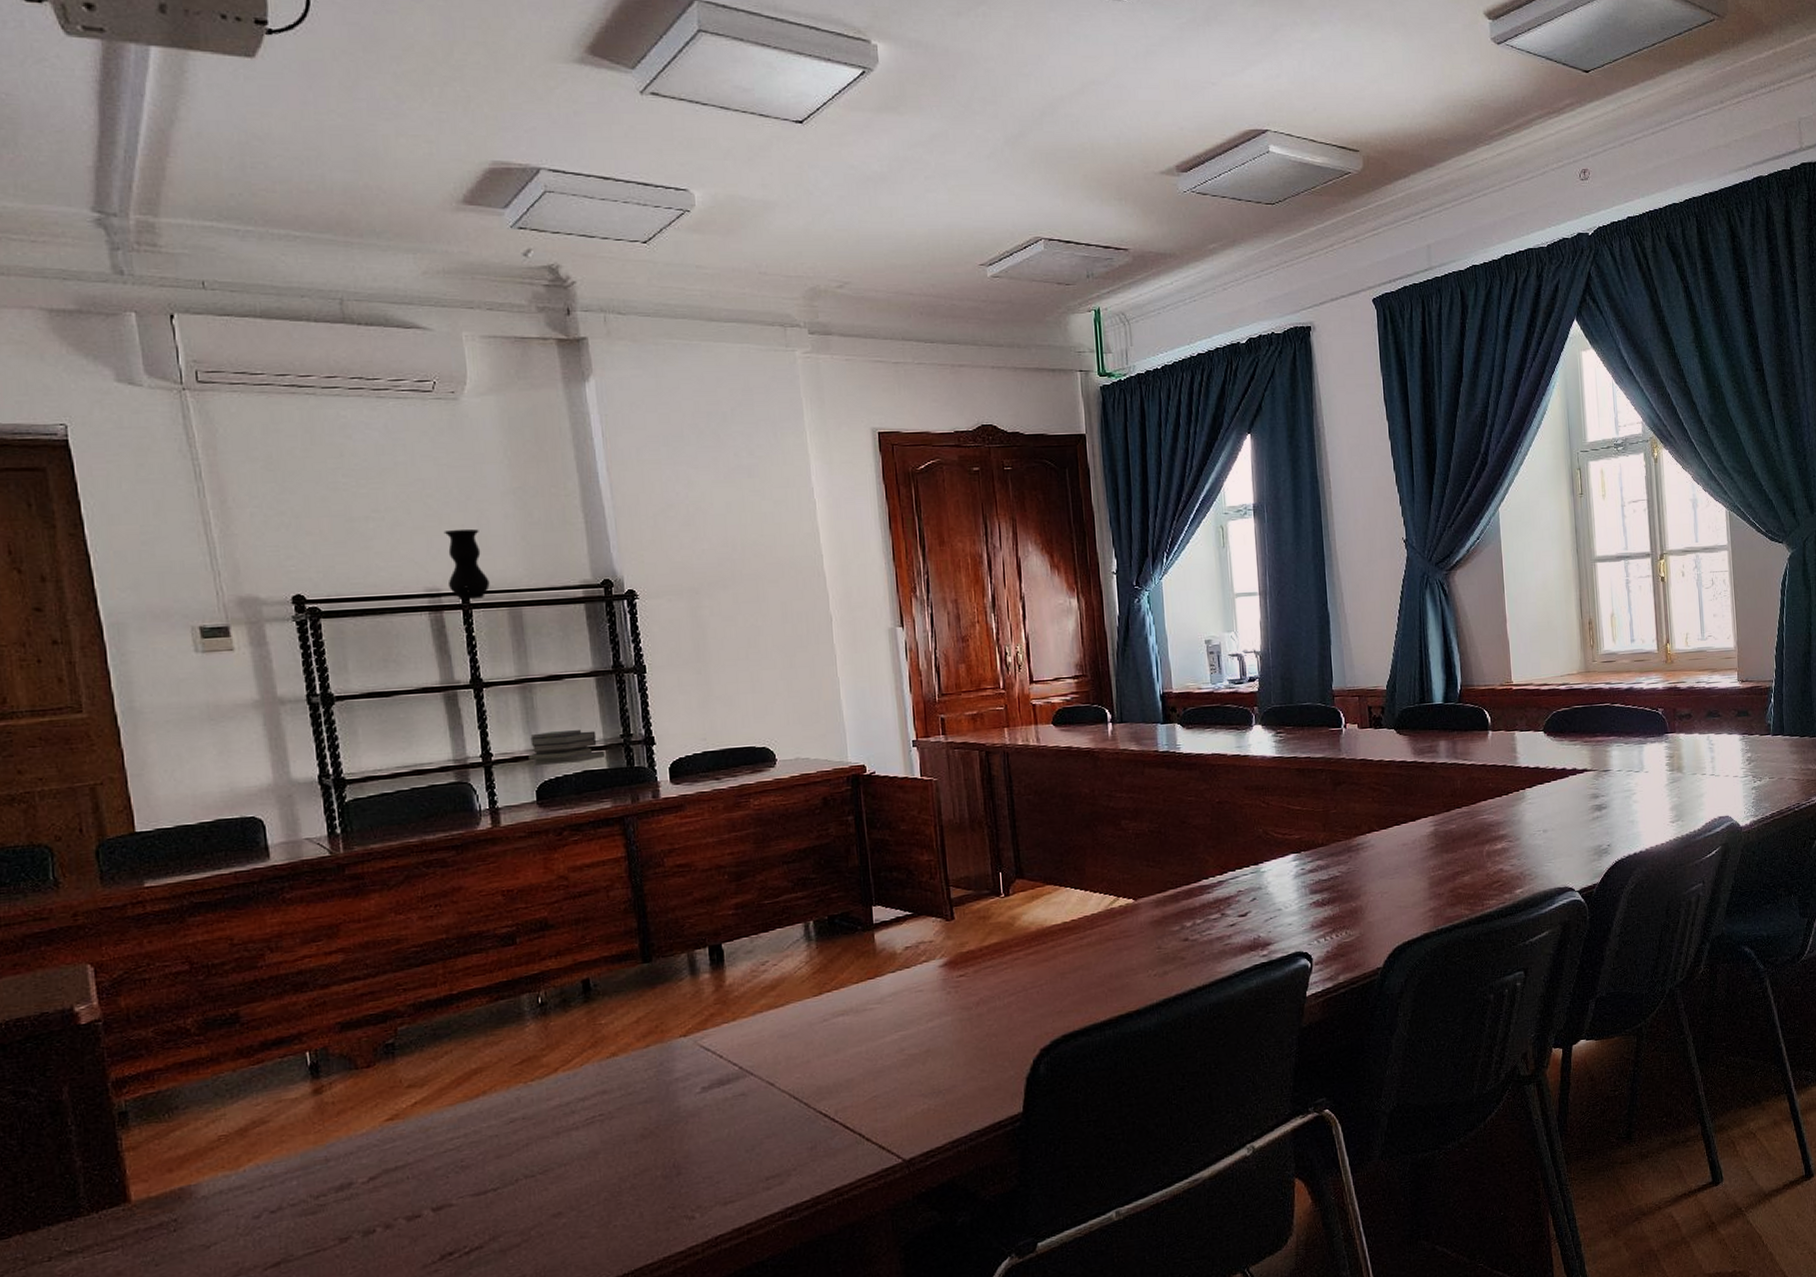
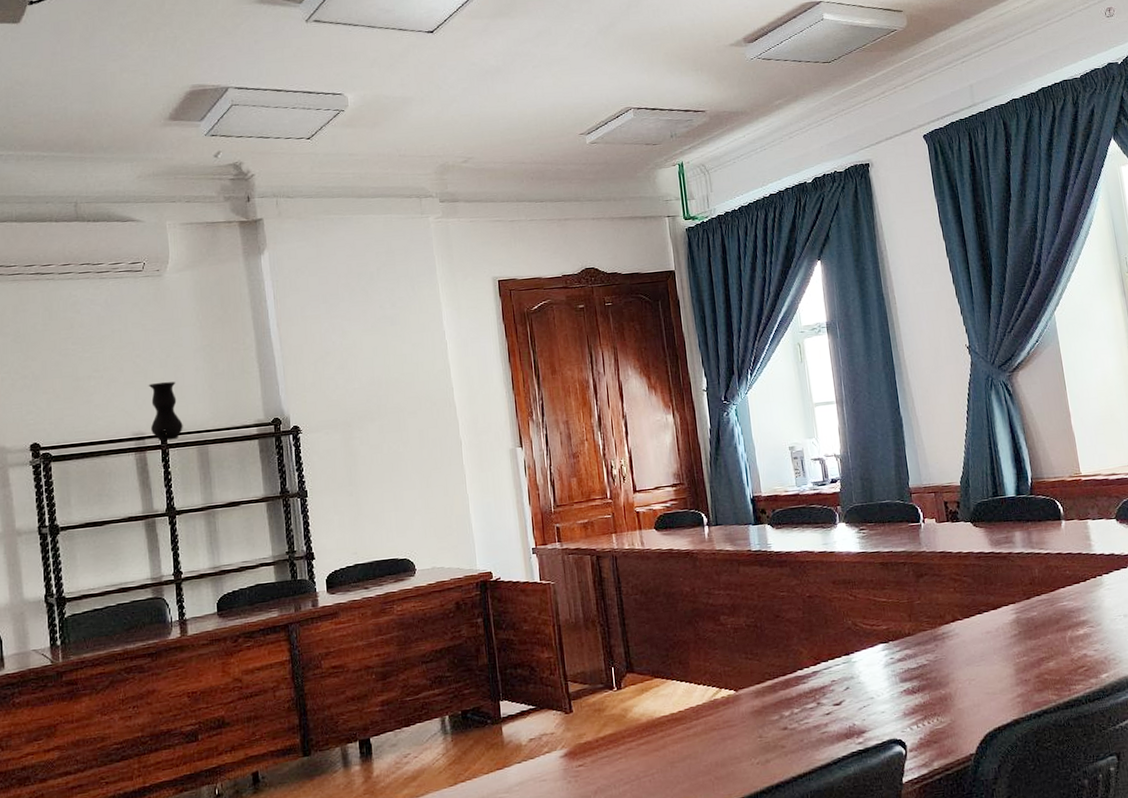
books: present [528,730,604,765] -> none [211,549,273,581]

